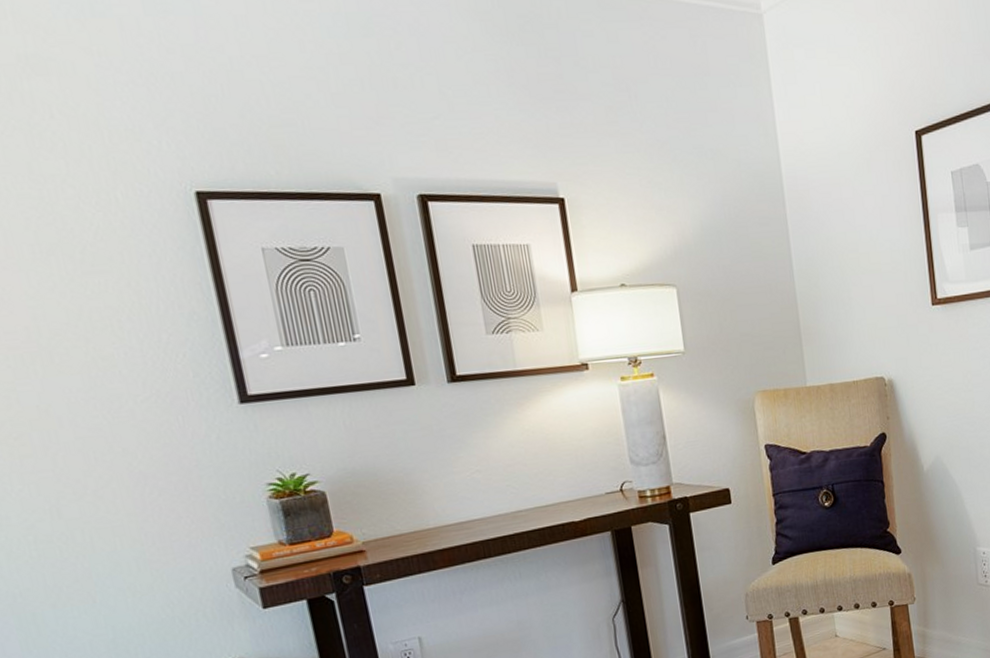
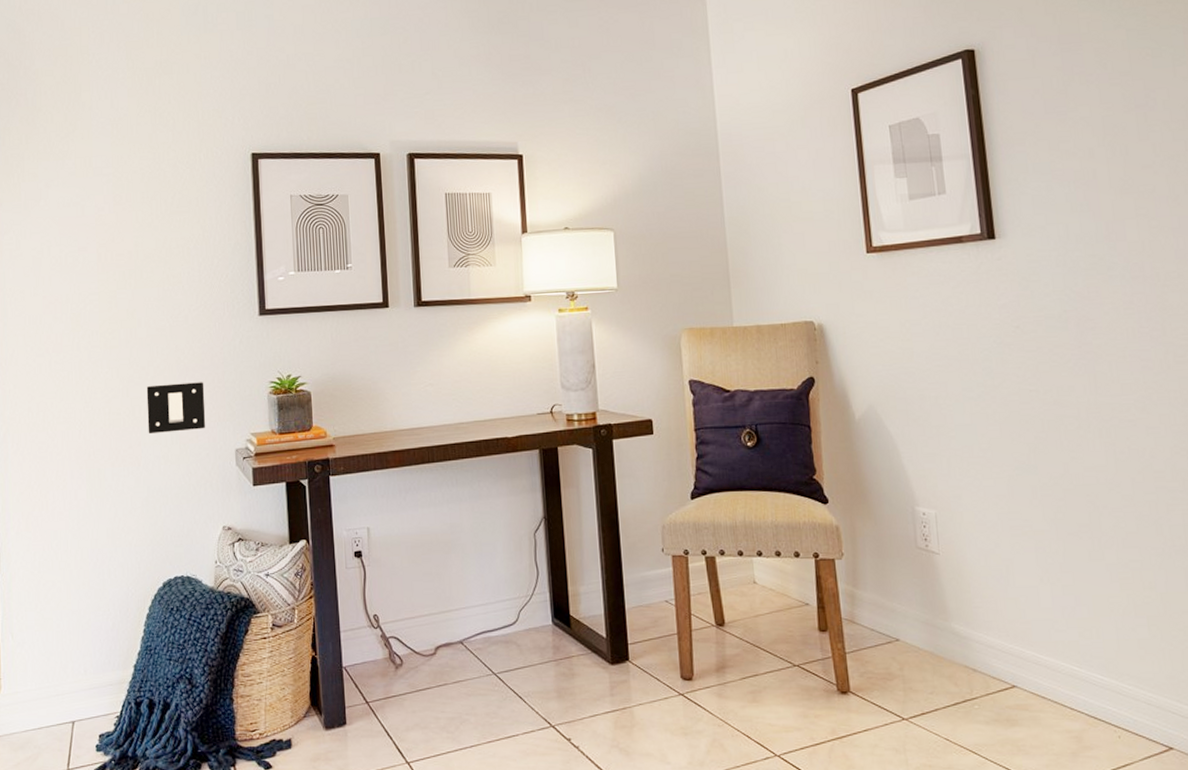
light switch: none [86,491,185,562] -> present [146,382,206,433]

